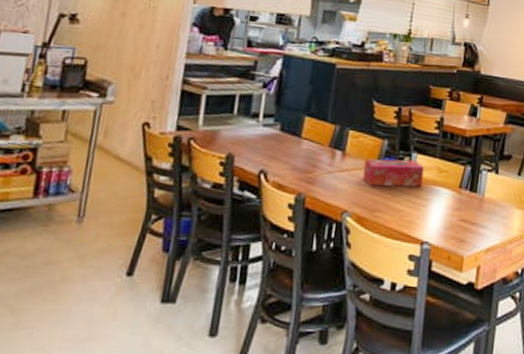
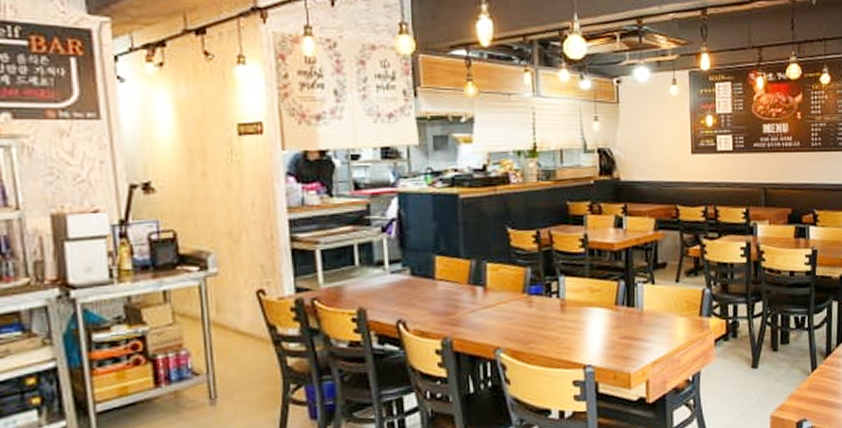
tissue box: present [362,158,424,187] -> none [509,284,575,318]

